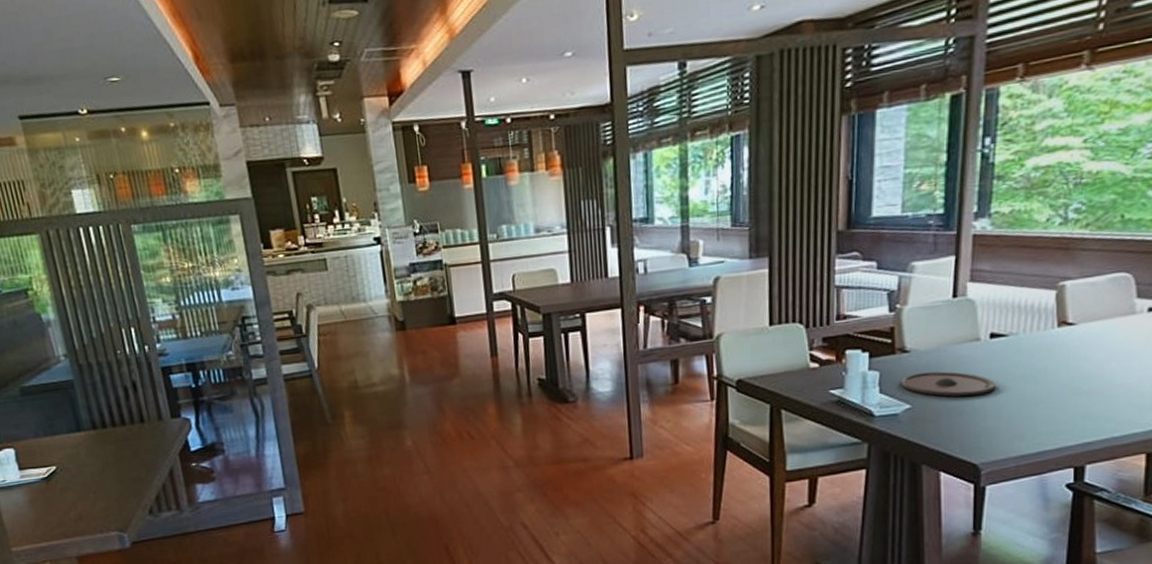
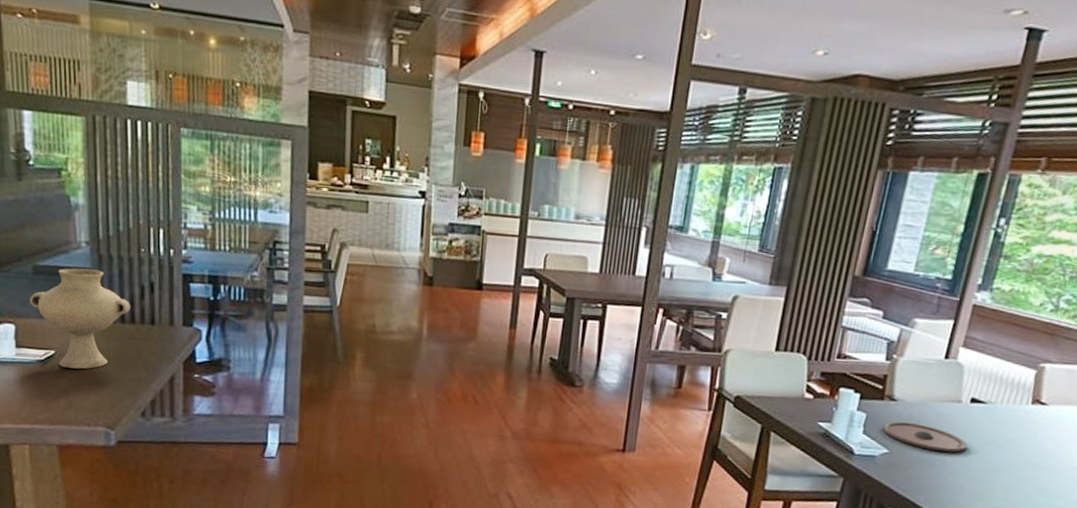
vase: none [22,380,119,481] -> present [29,268,131,369]

